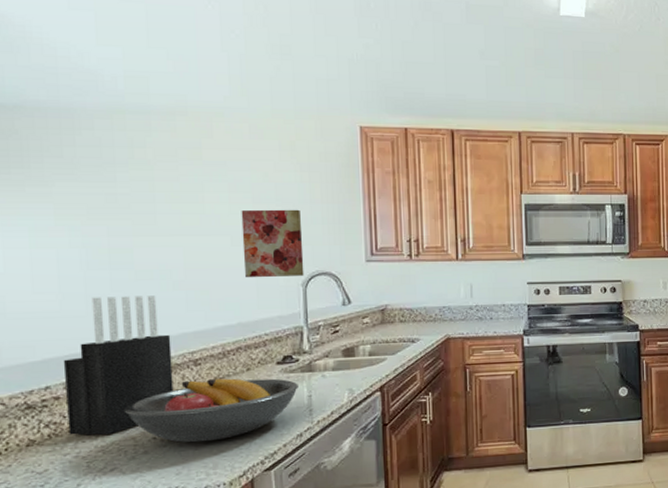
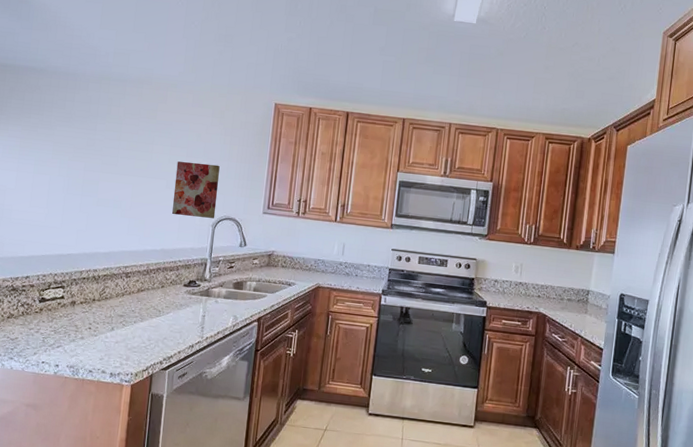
knife block: present [63,295,174,436] -> none [35,214,113,320]
fruit bowl: present [123,378,298,443] -> none [73,288,197,339]

